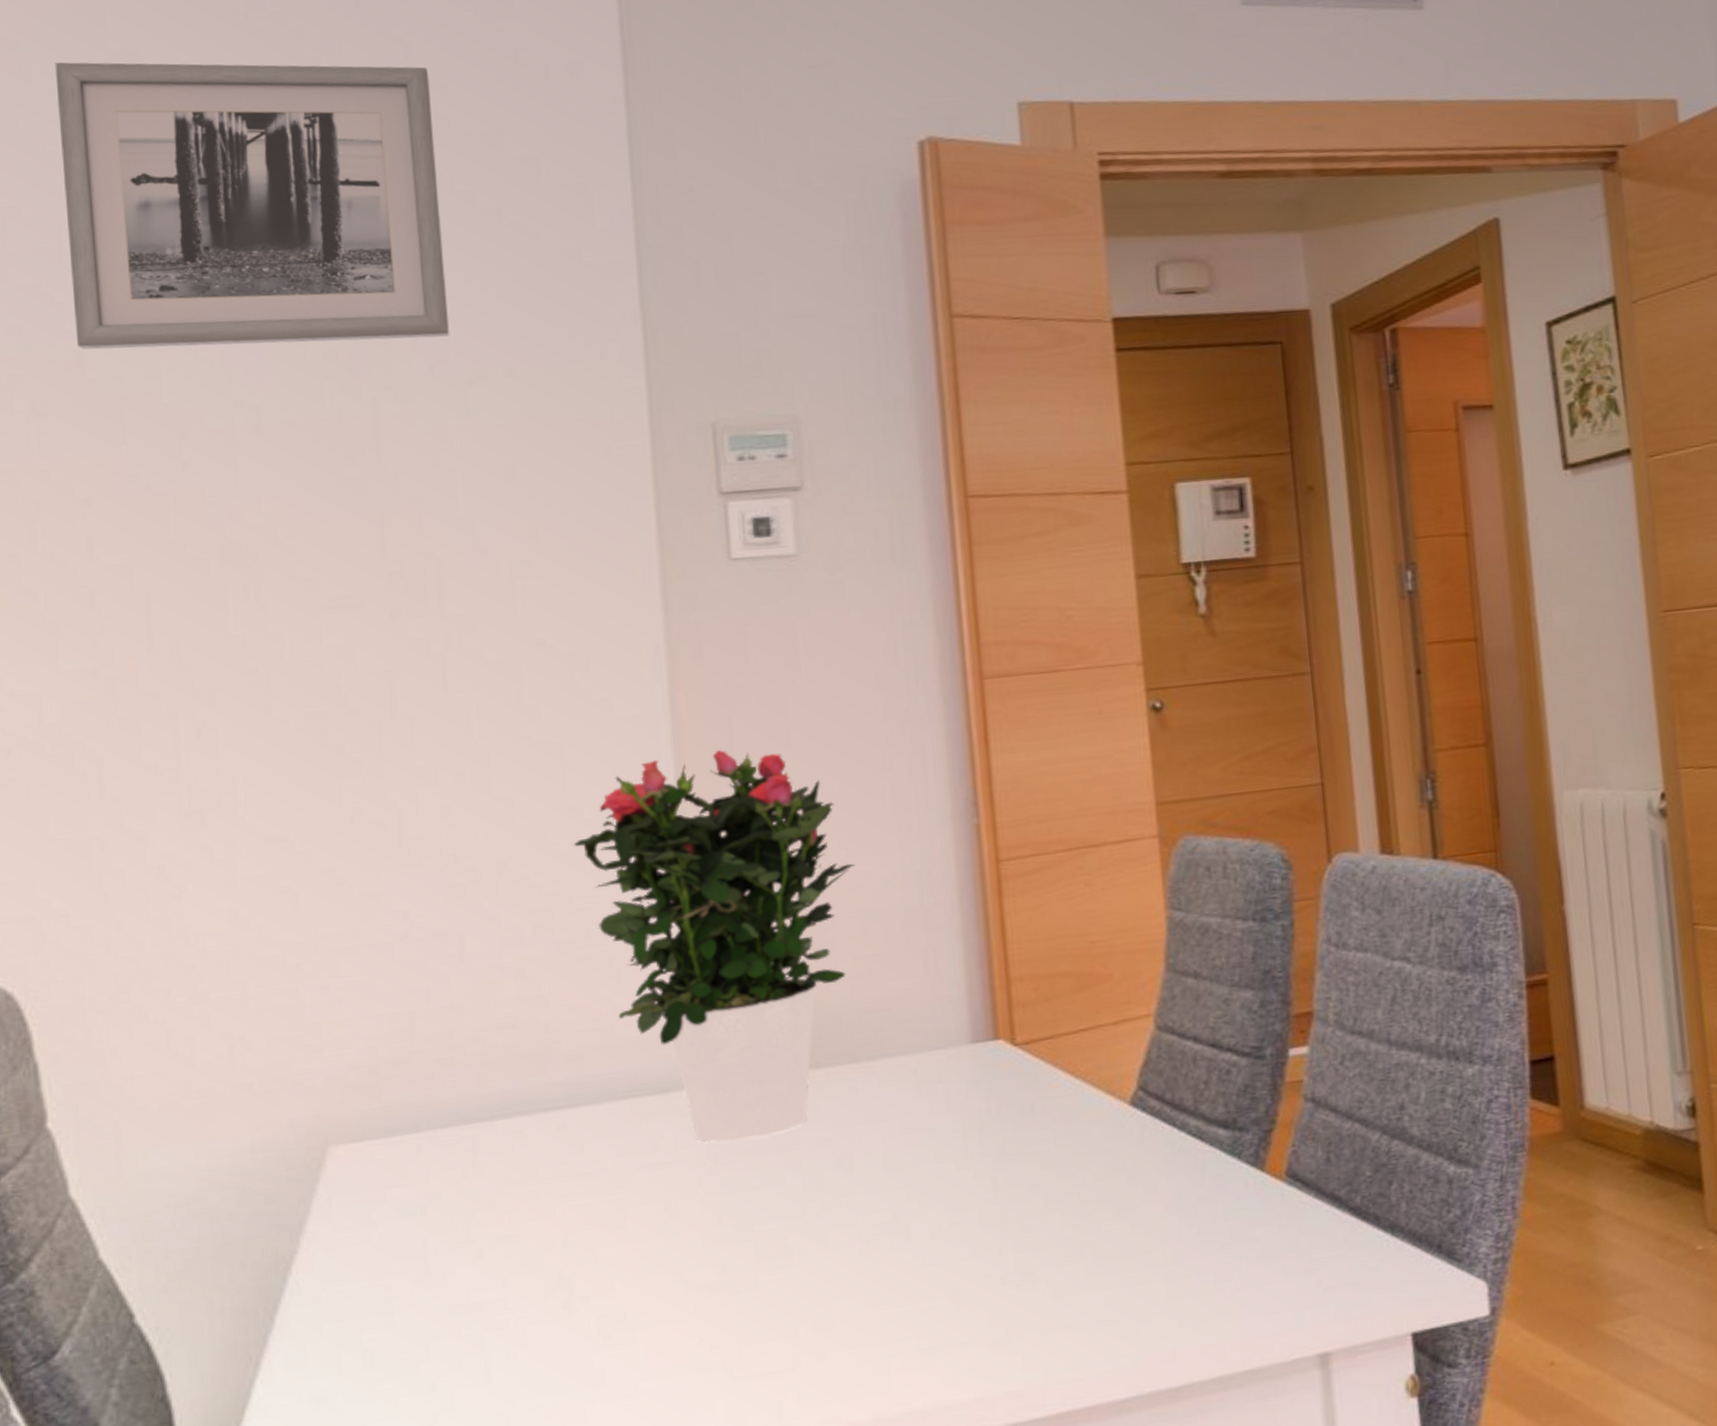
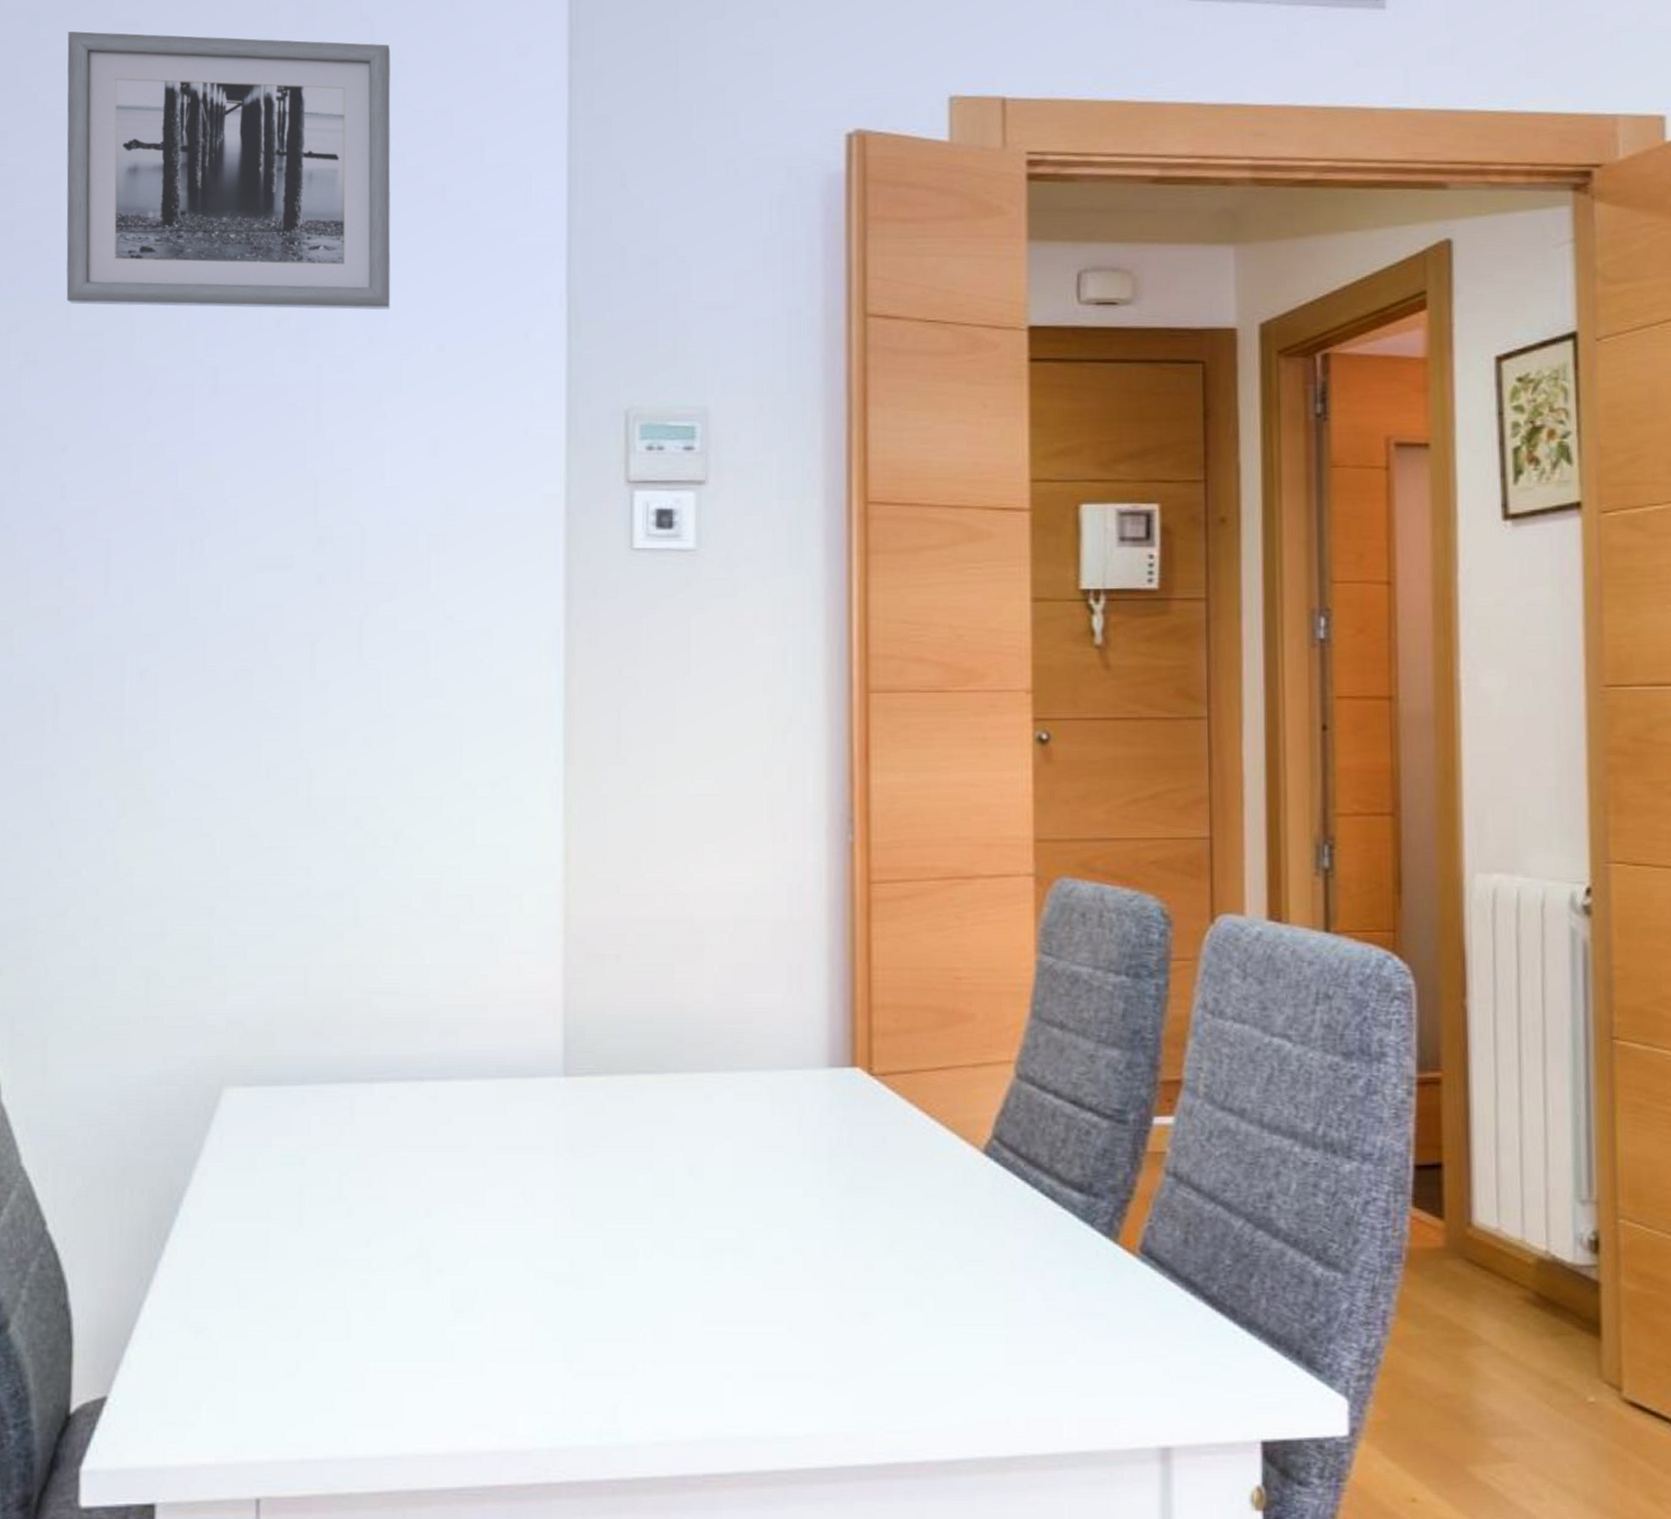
potted flower: present [574,749,855,1143] -> none [465,739,729,1136]

